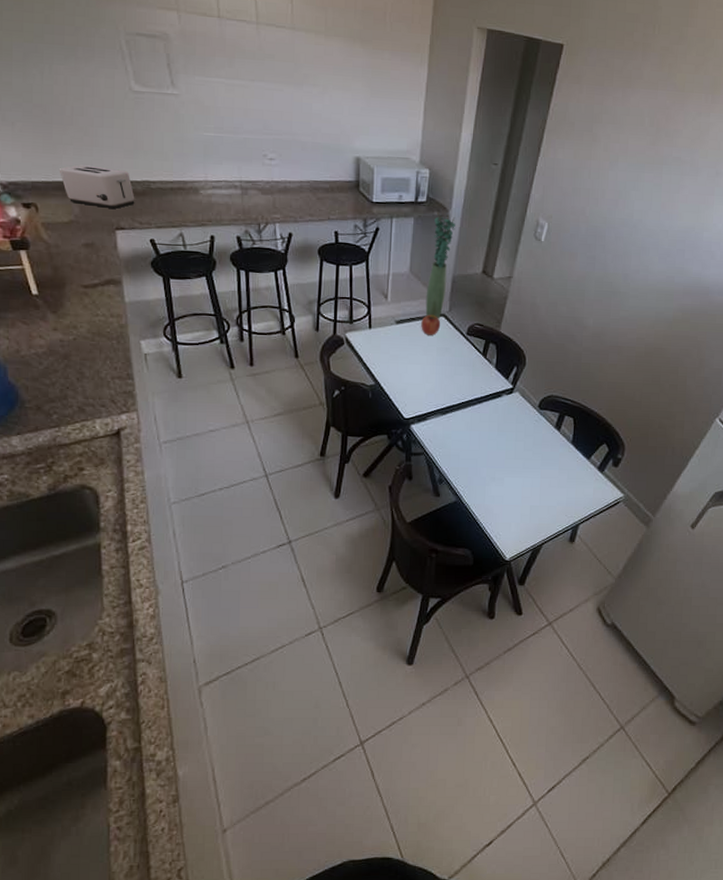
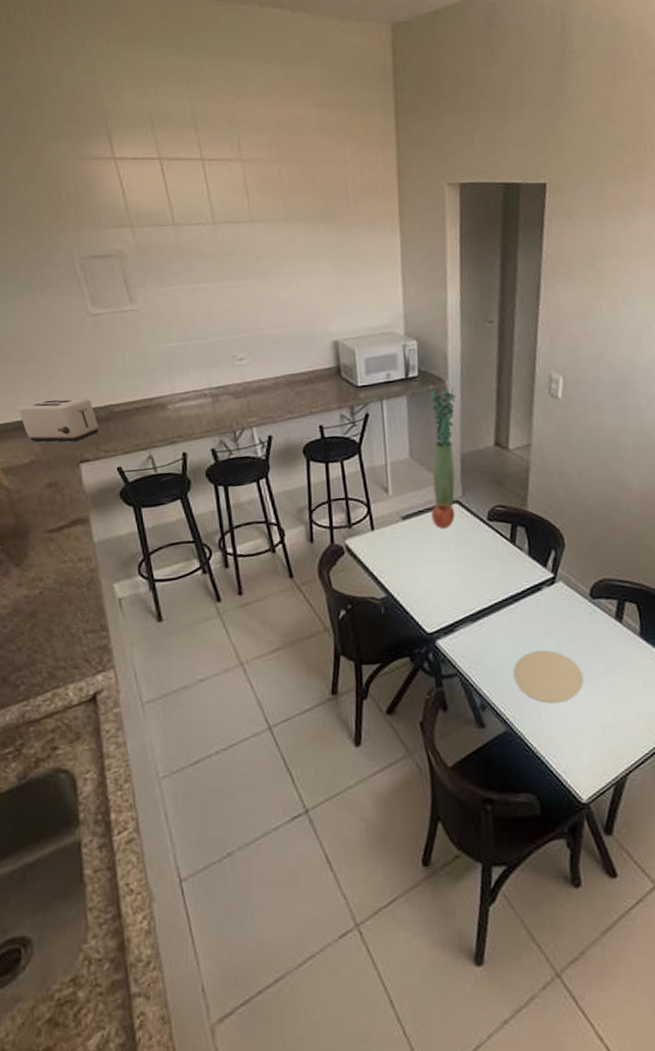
plate: none [468,443,522,485] -> present [513,649,583,704]

